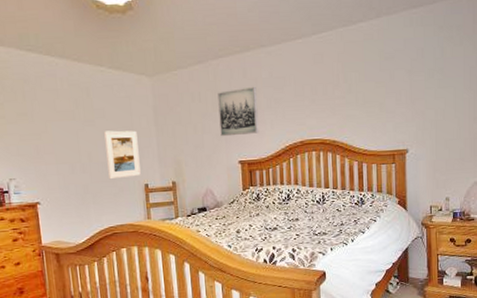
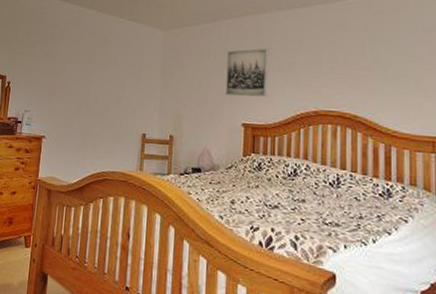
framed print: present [104,130,141,180] -> none [110,77,143,125]

